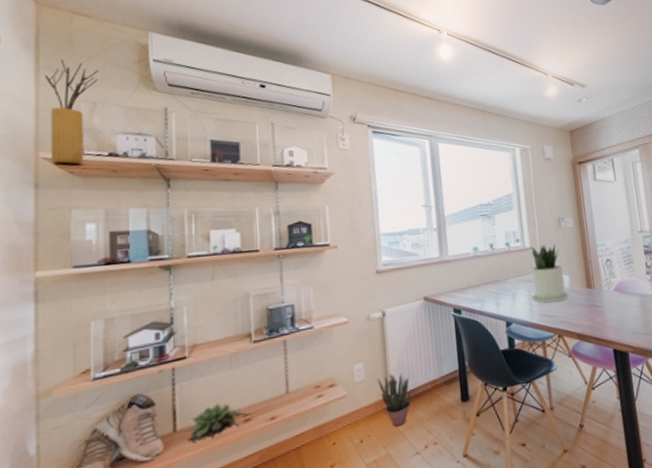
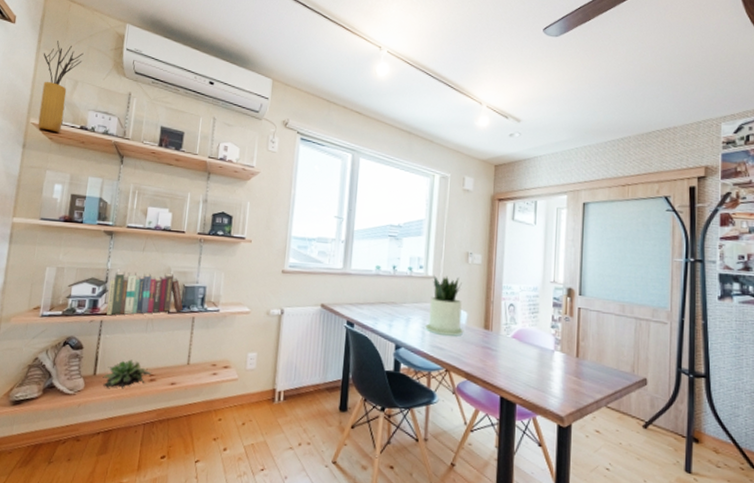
books: none [176,298,271,361] -> present [106,271,183,316]
potted plant: present [377,372,411,427] -> none [266,367,294,419]

